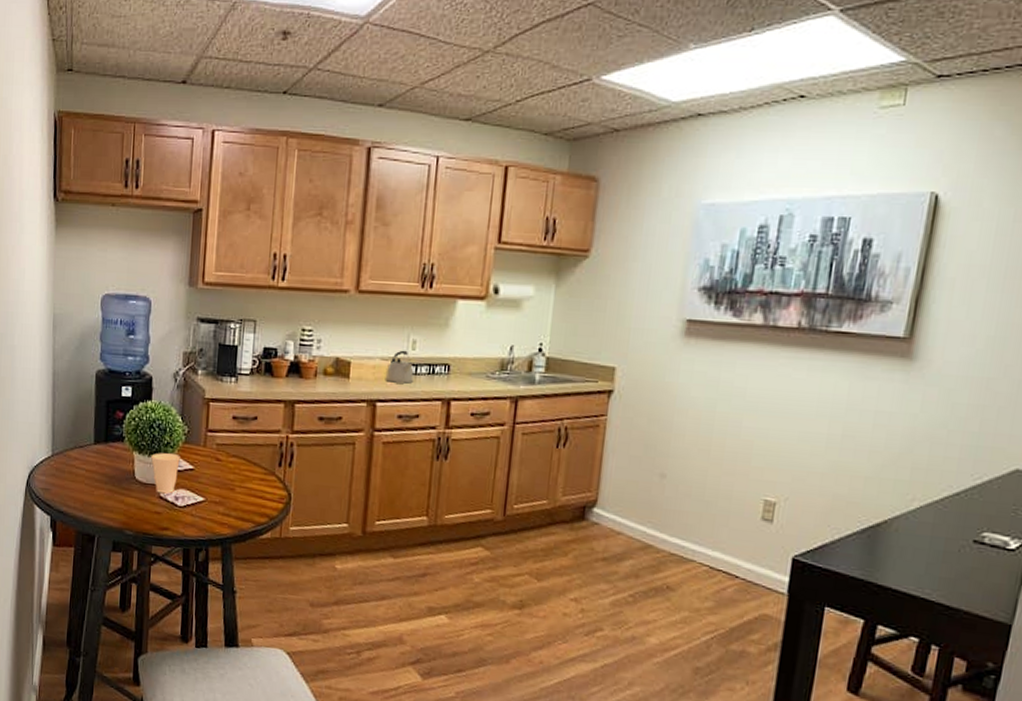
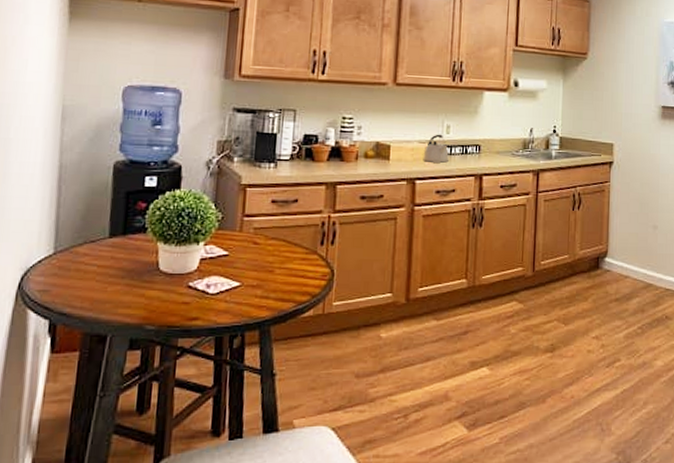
cup: present [151,452,180,494] -> none [179,240,213,282]

